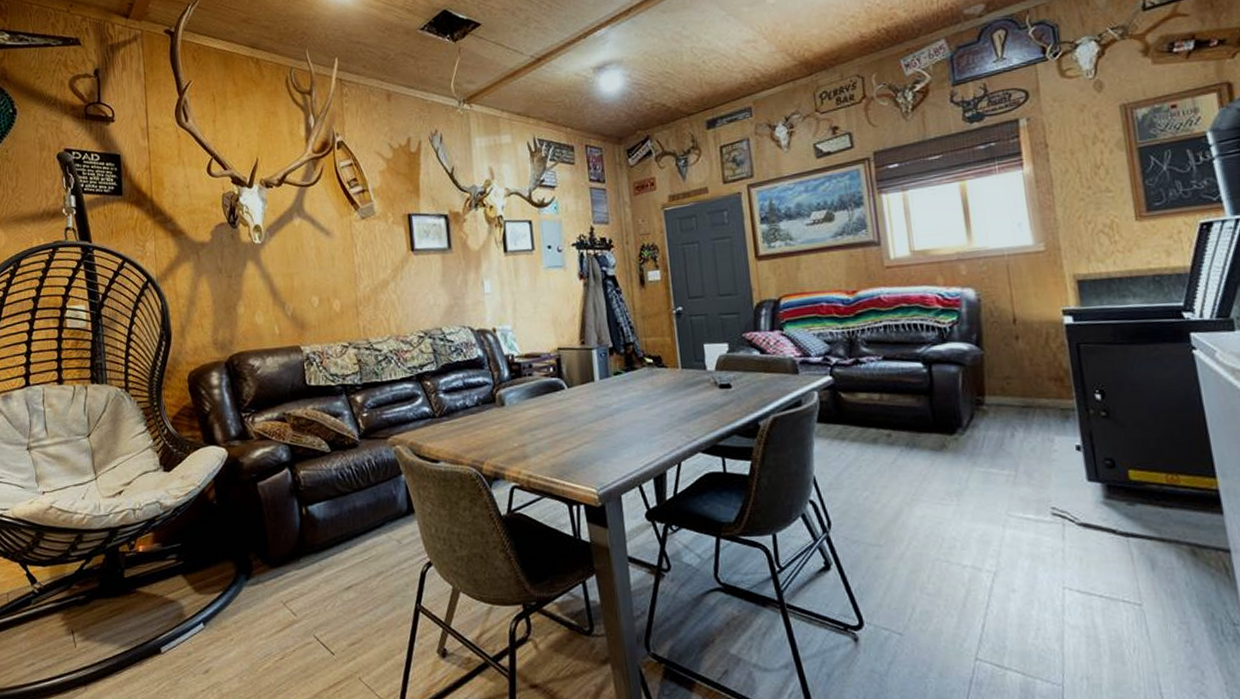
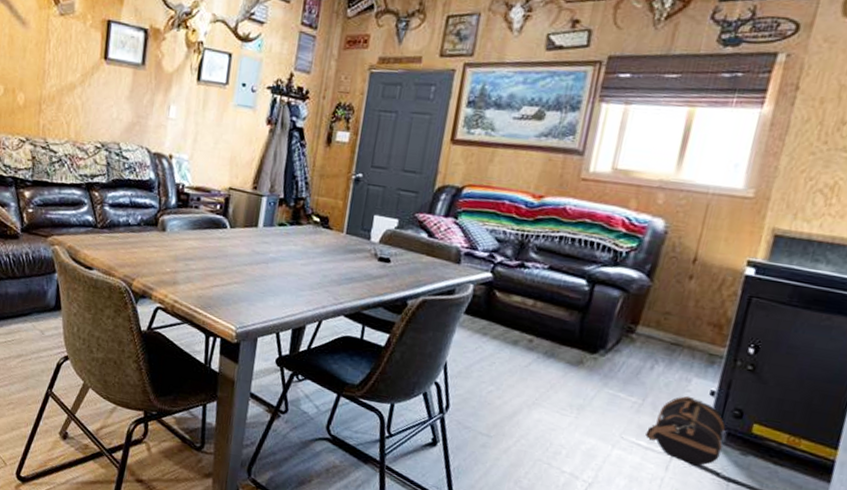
duffel bag: none [1030,456,1109,528] -> present [646,395,725,466]

